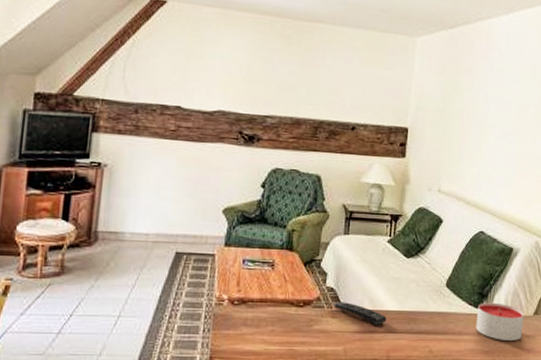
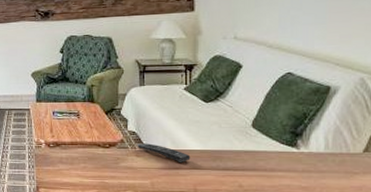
candle: present [475,302,524,341] -> none [290,141,351,177]

